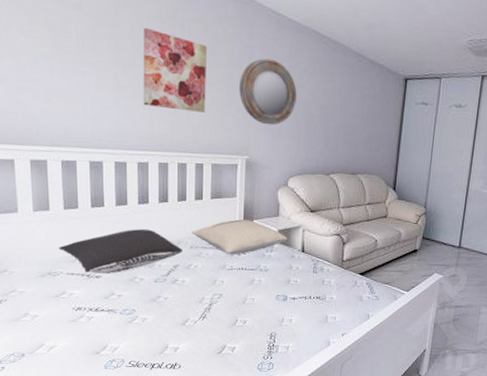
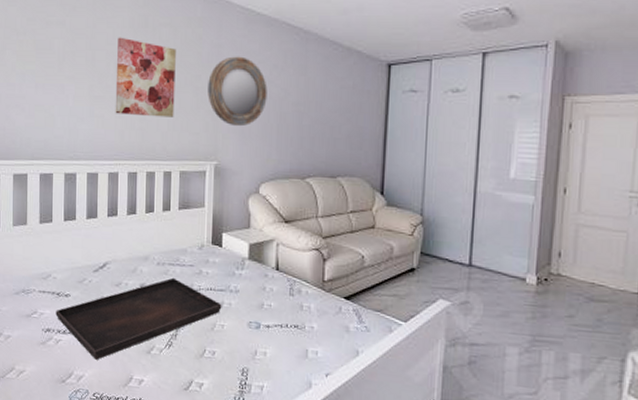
pillow: present [58,228,184,274] -> none [32,243,150,293]
serving tray: none [86,259,253,333] -> present [55,277,222,360]
pillow: present [192,218,288,255] -> none [159,231,260,273]

